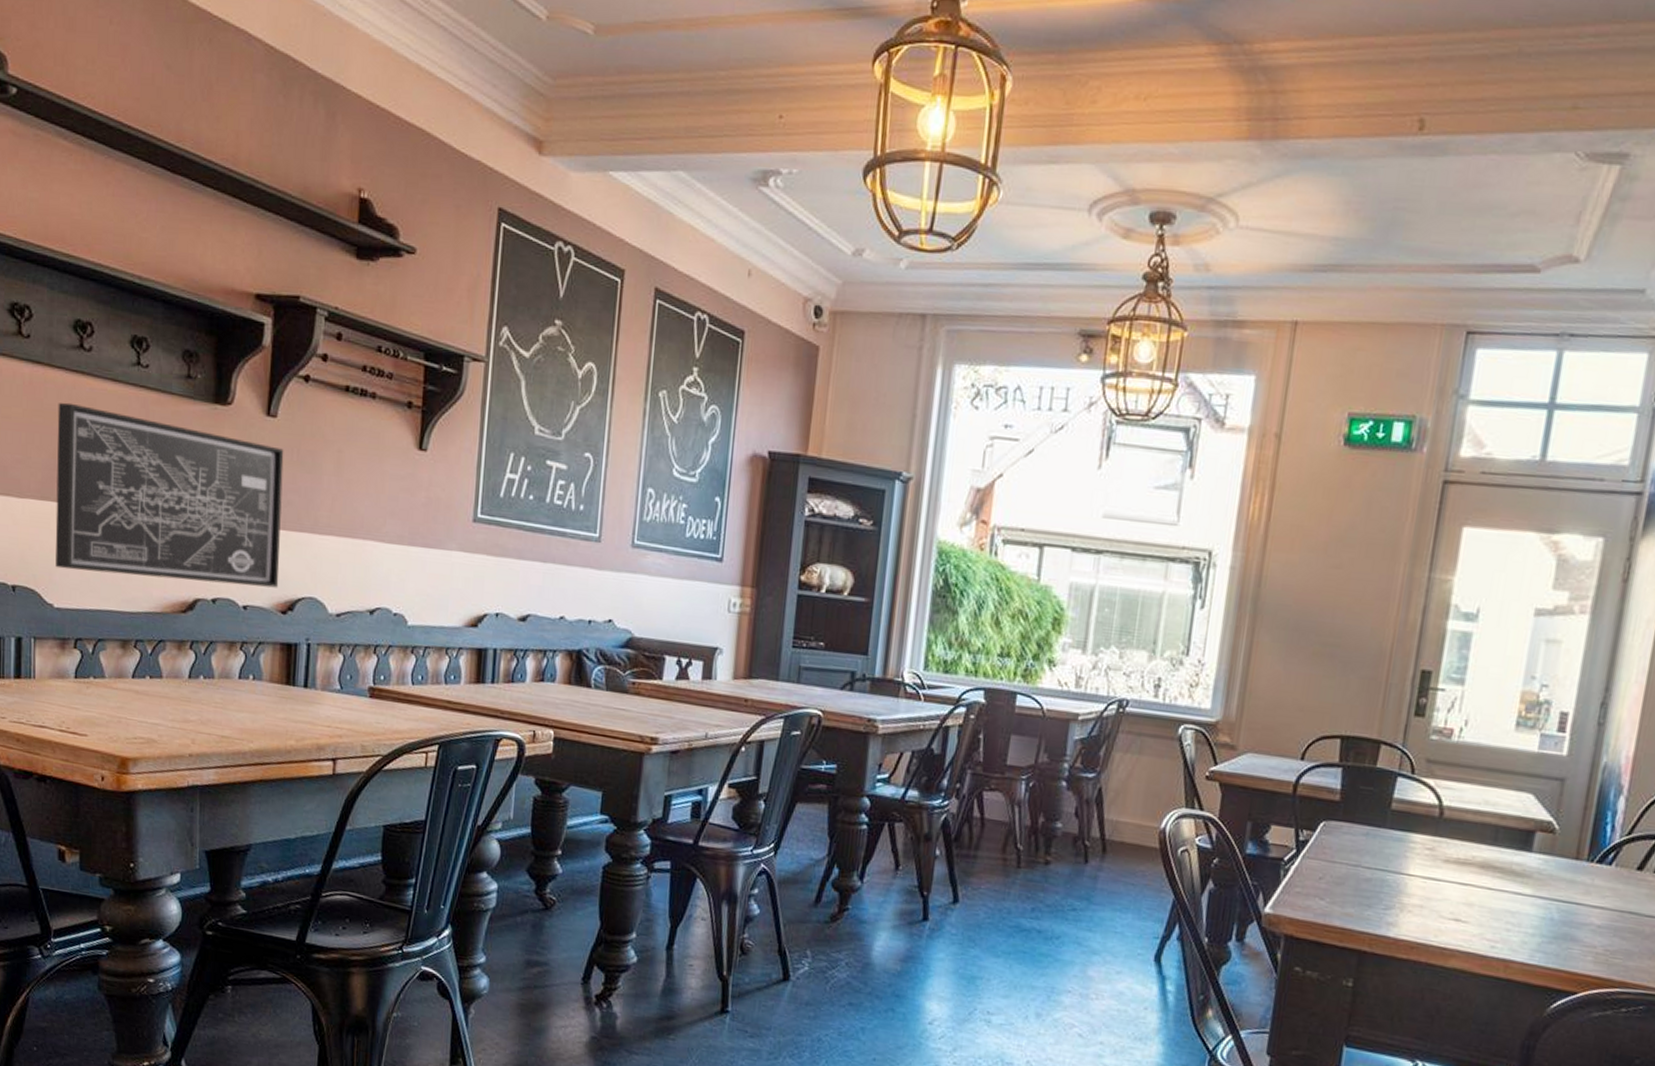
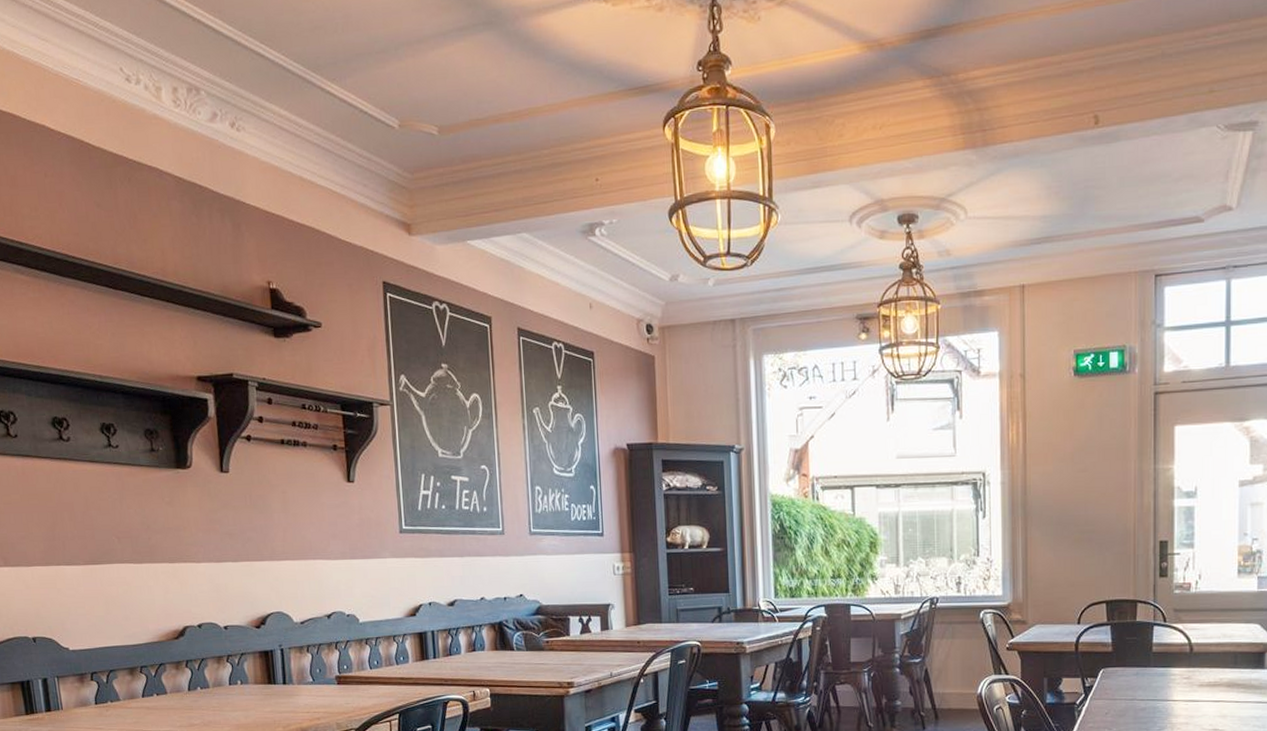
wall art: present [55,402,284,588] -> none [48,484,251,619]

